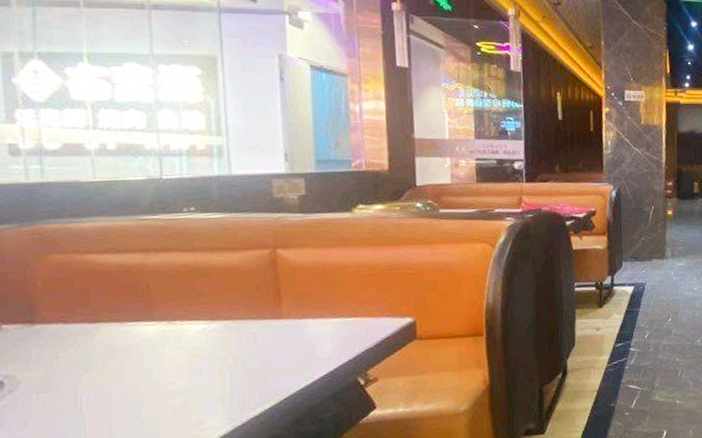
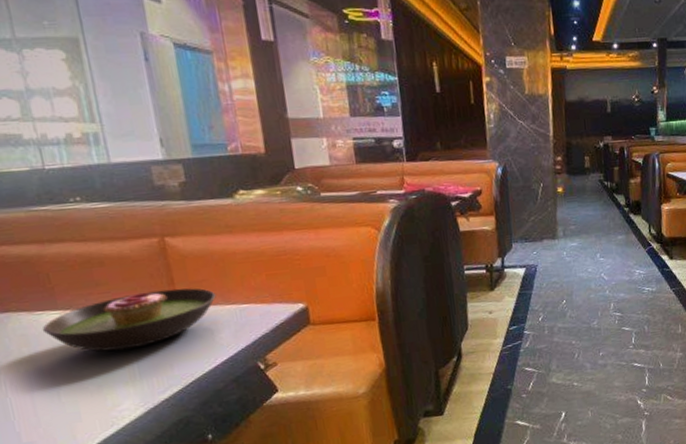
soup bowl: none [132,300,323,365] -> present [42,288,217,352]

